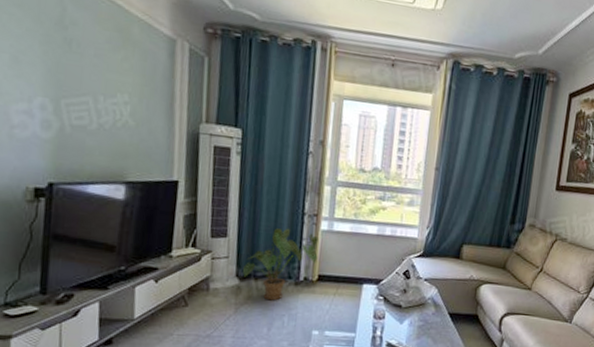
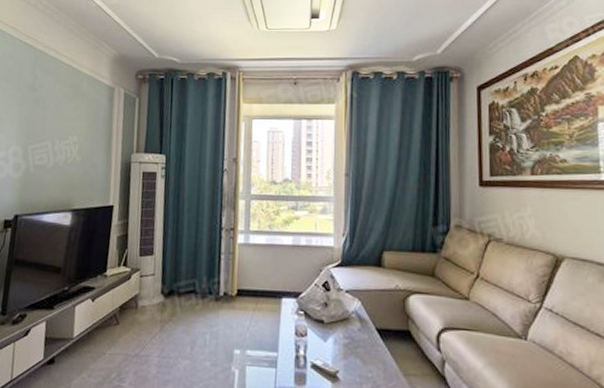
house plant: present [243,228,318,301] -> none [167,243,236,318]

